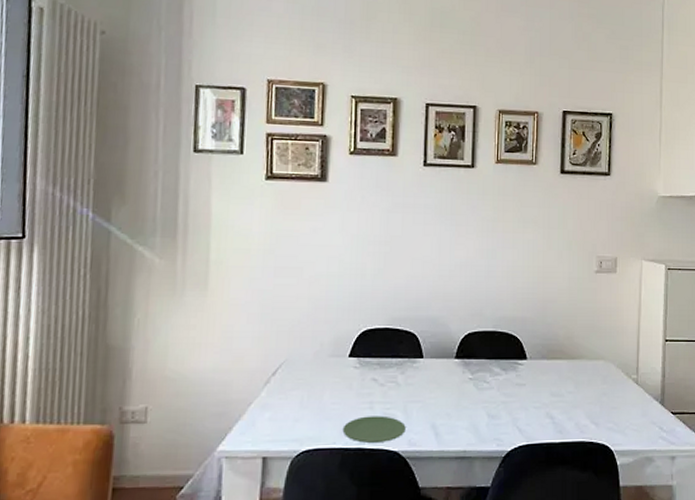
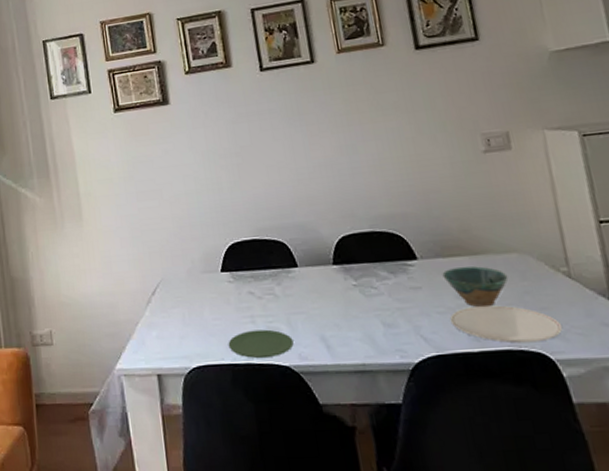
plate: none [542,403,624,436] -> present [449,305,563,344]
bowl: none [544,369,593,405] -> present [442,266,509,308]

